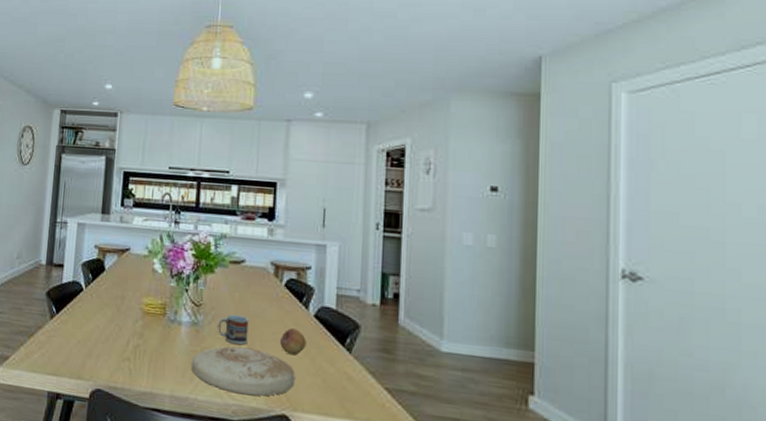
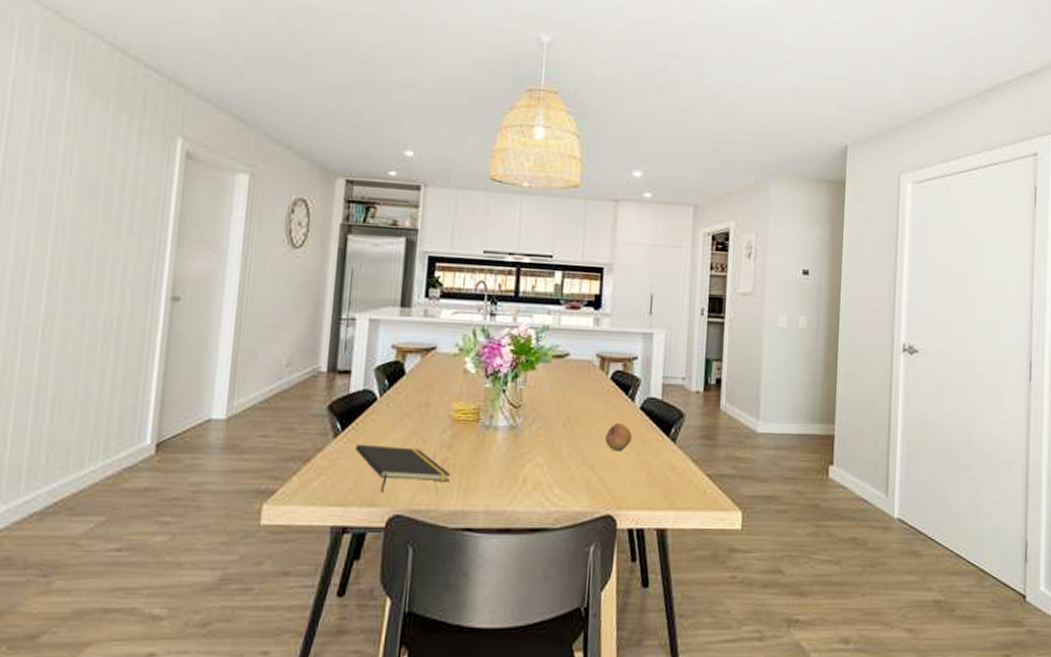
notepad: none [66,325,142,369] -> present [354,444,452,493]
plate: present [191,346,295,396] -> none [508,448,621,499]
cup: present [218,314,249,346] -> none [539,413,573,447]

